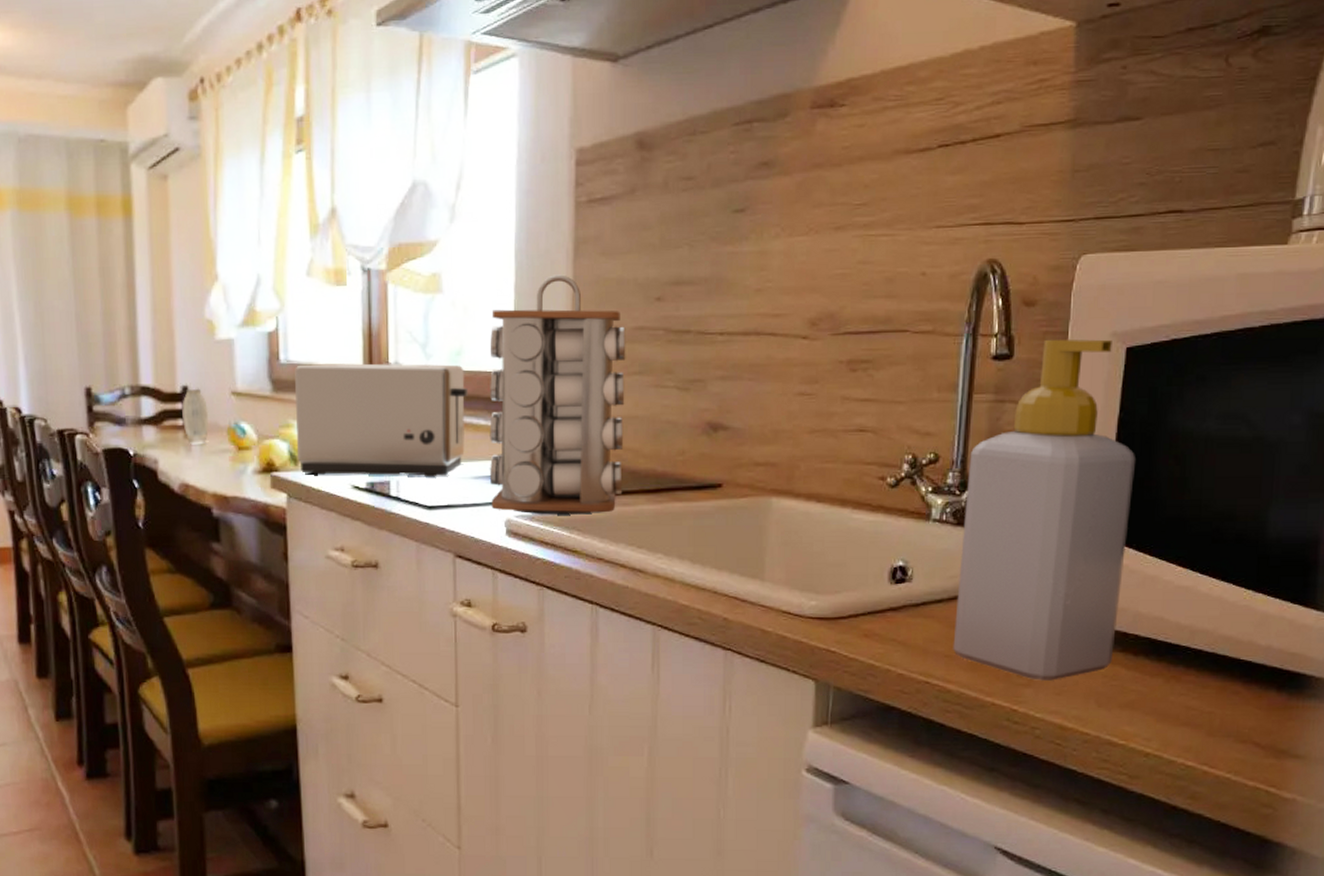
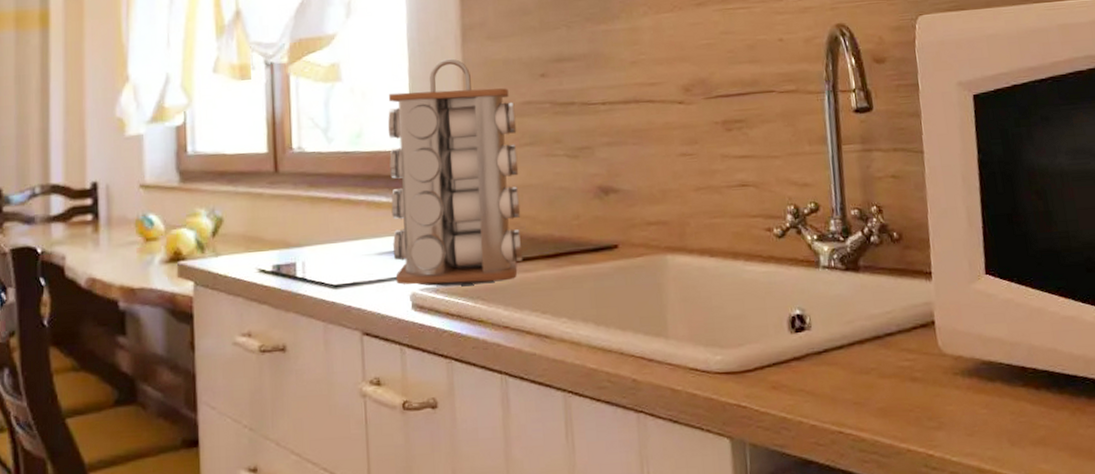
vase: present [182,388,209,445] -> none [91,183,117,239]
toaster: present [295,363,469,477] -> none [202,146,370,261]
soap bottle: present [953,339,1137,681] -> none [847,89,1016,422]

